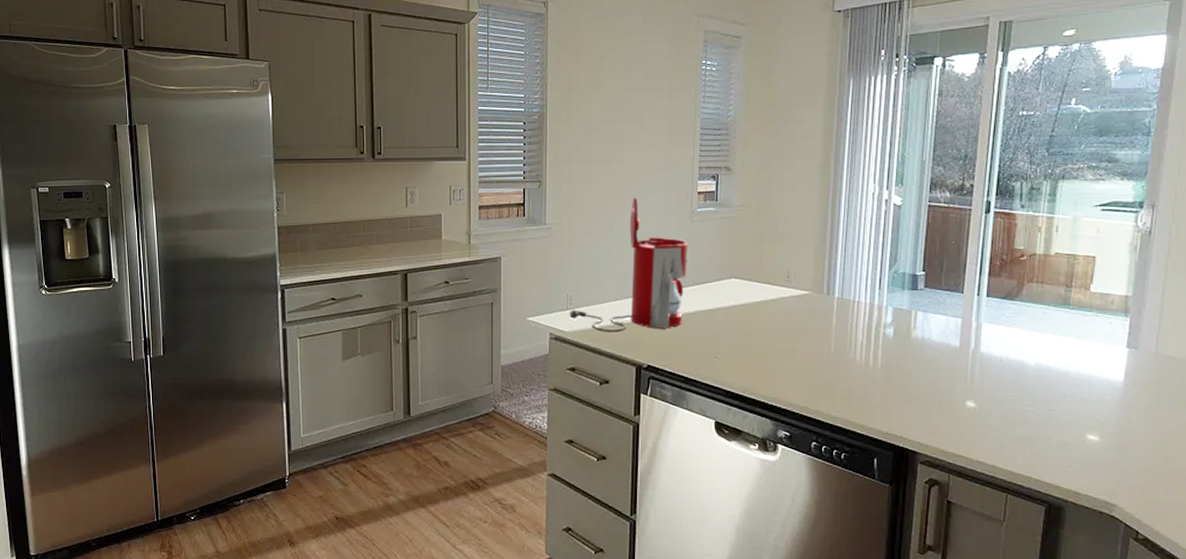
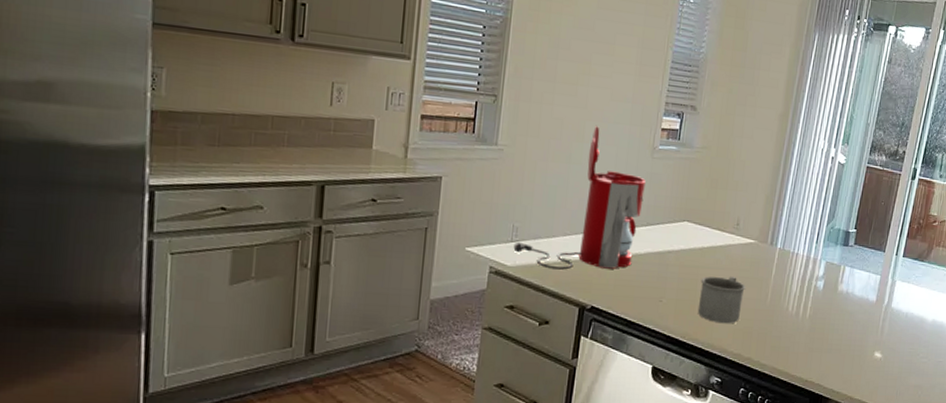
mug: none [755,328,806,377] -> present [697,276,746,324]

